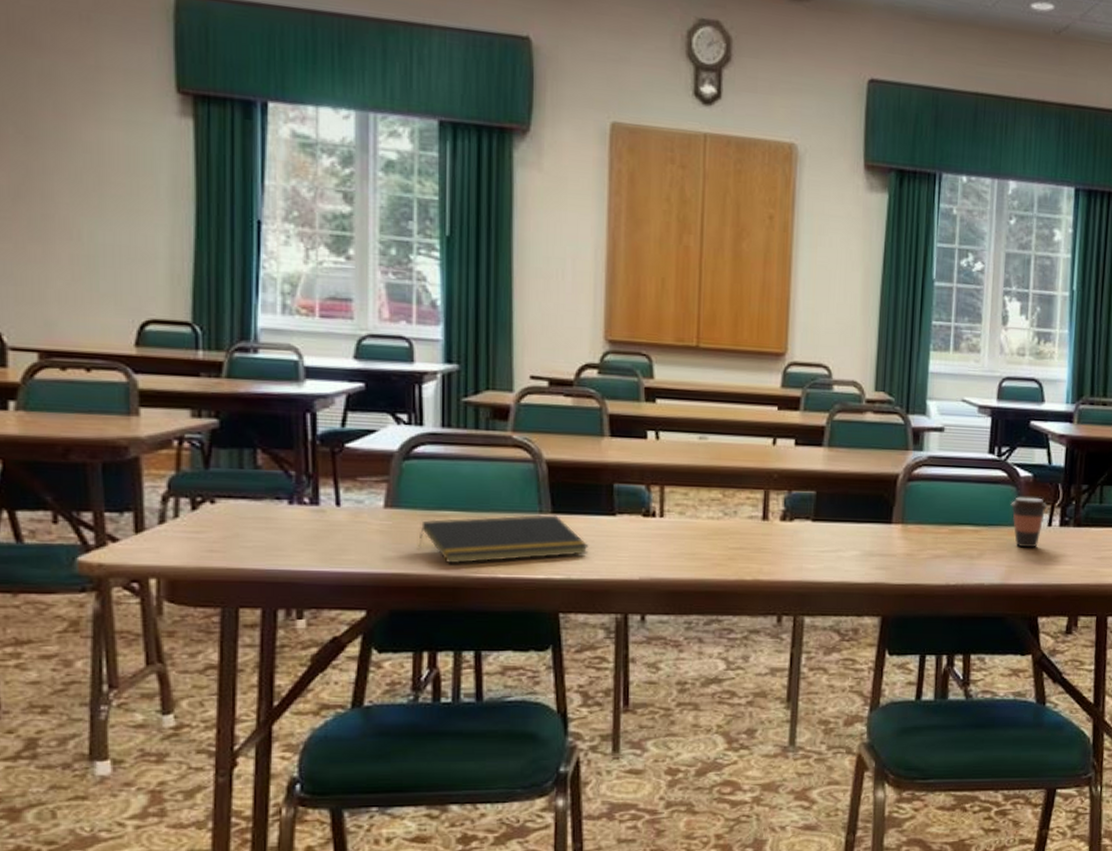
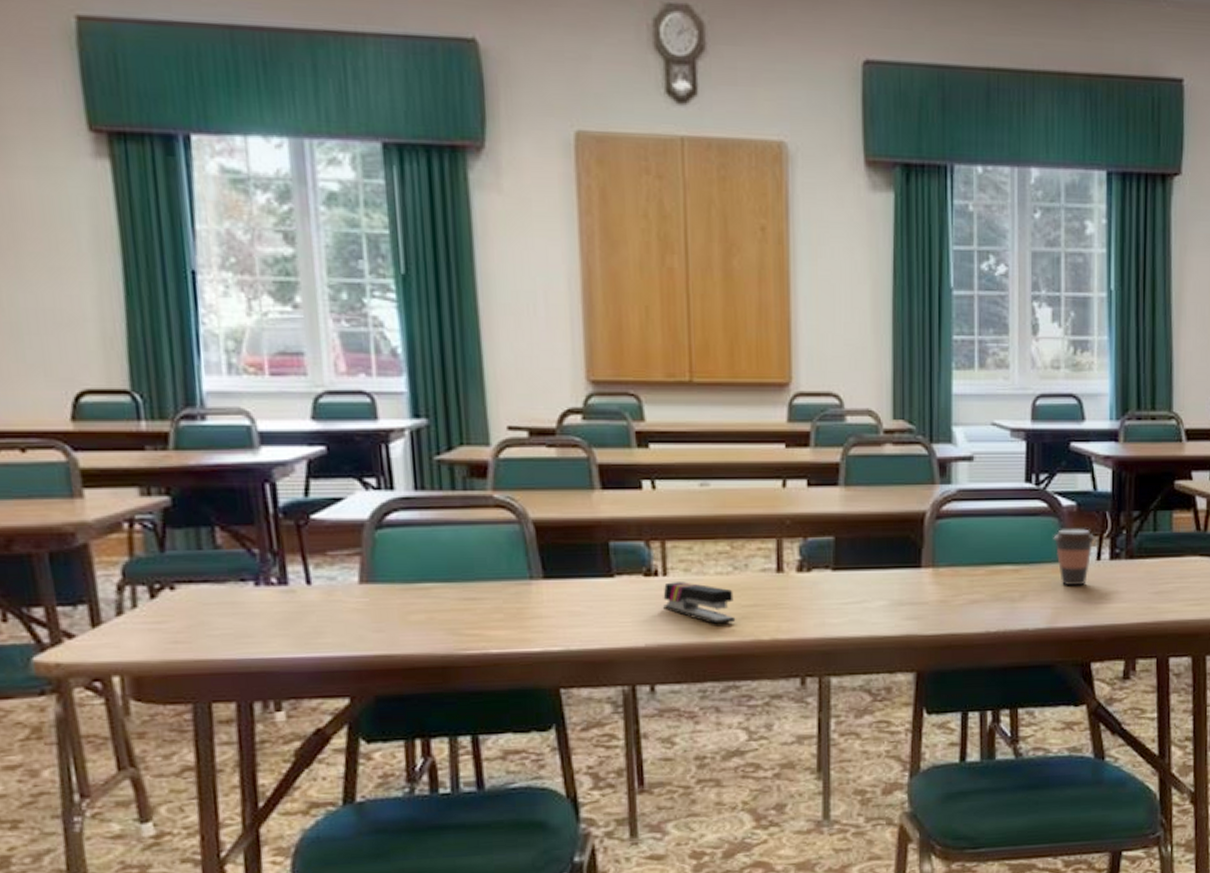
notepad: present [418,515,589,564] -> none [400,580,587,642]
stapler: none [658,523,723,564] -> present [663,582,736,625]

